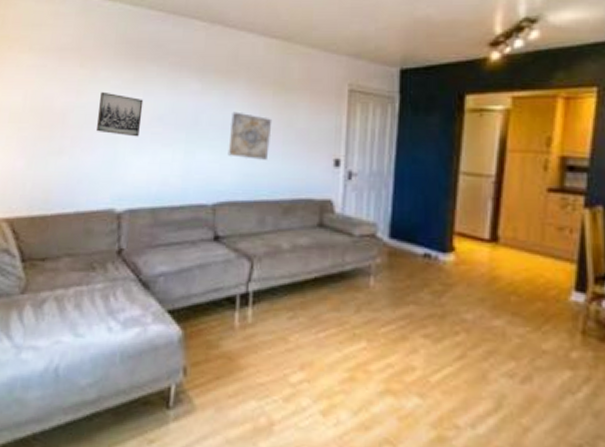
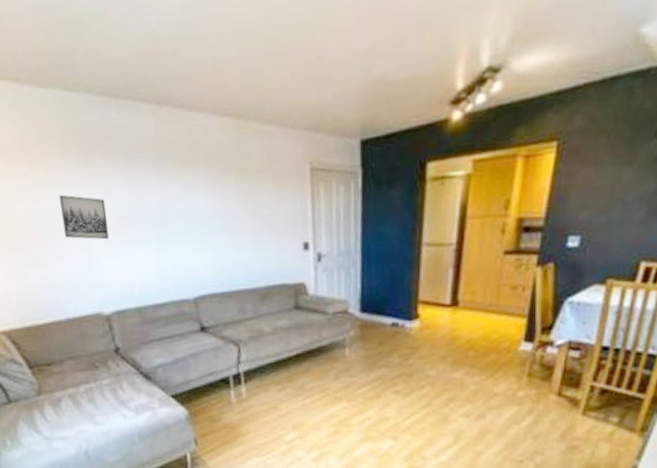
wall art: present [227,111,273,160] -> none [196,203,240,251]

